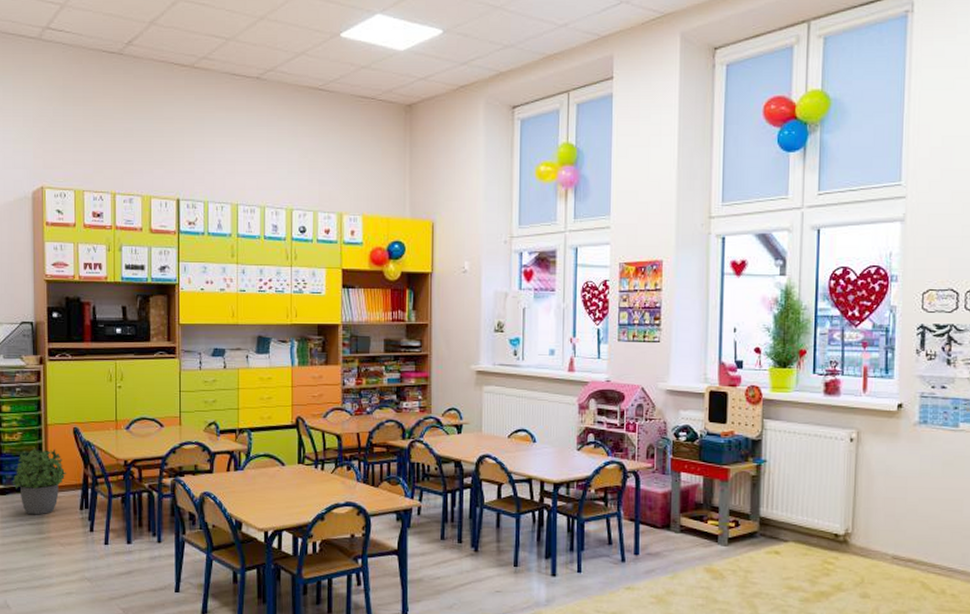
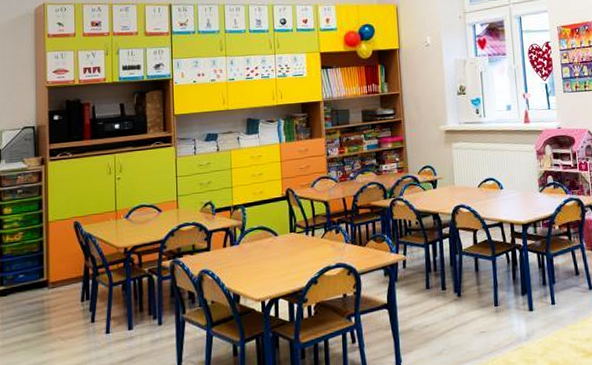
potted plant: present [12,448,67,515] -> none [13,244,68,313]

